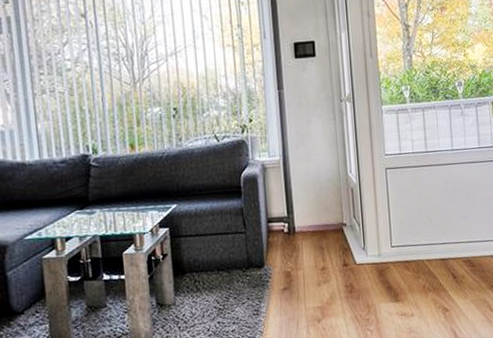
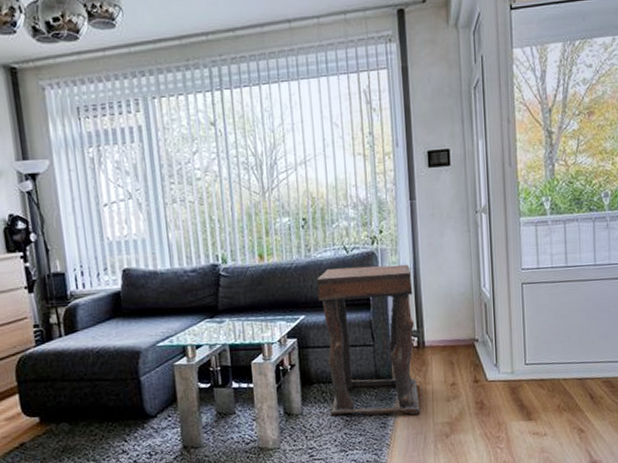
side table: none [188,151,293,305] -> present [317,264,421,416]

